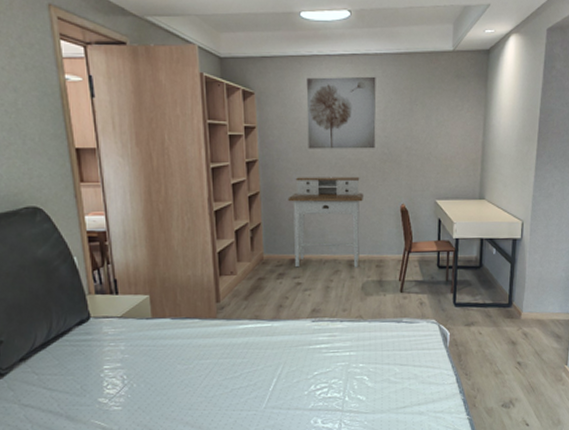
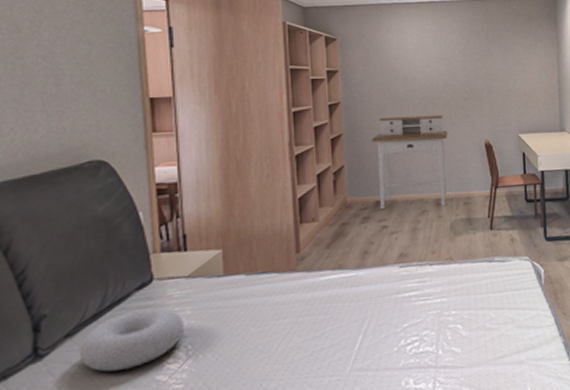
cushion: none [32,341,119,392] -> present [79,307,184,372]
wall art: present [306,76,377,149] -> none [387,21,457,90]

